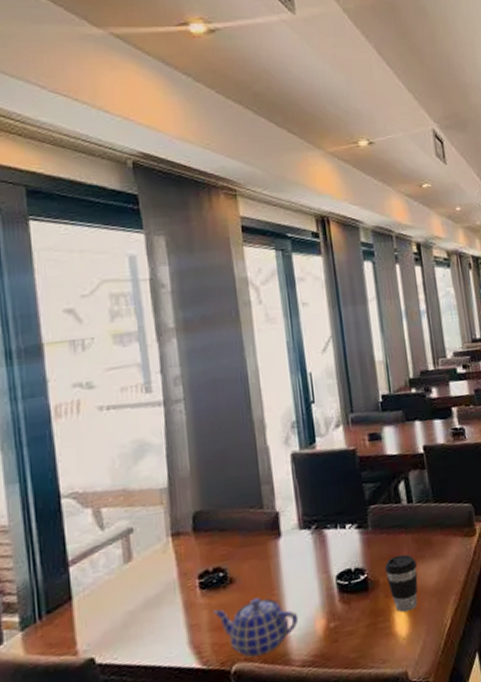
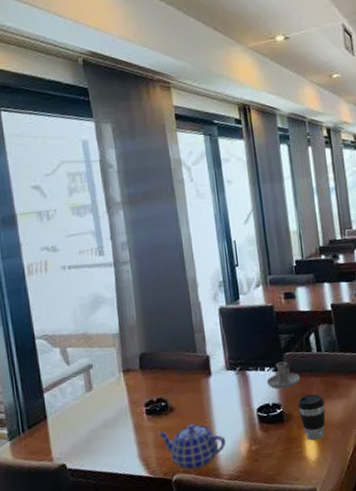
candle holder: none [347,516,388,551] -> present [266,361,301,390]

